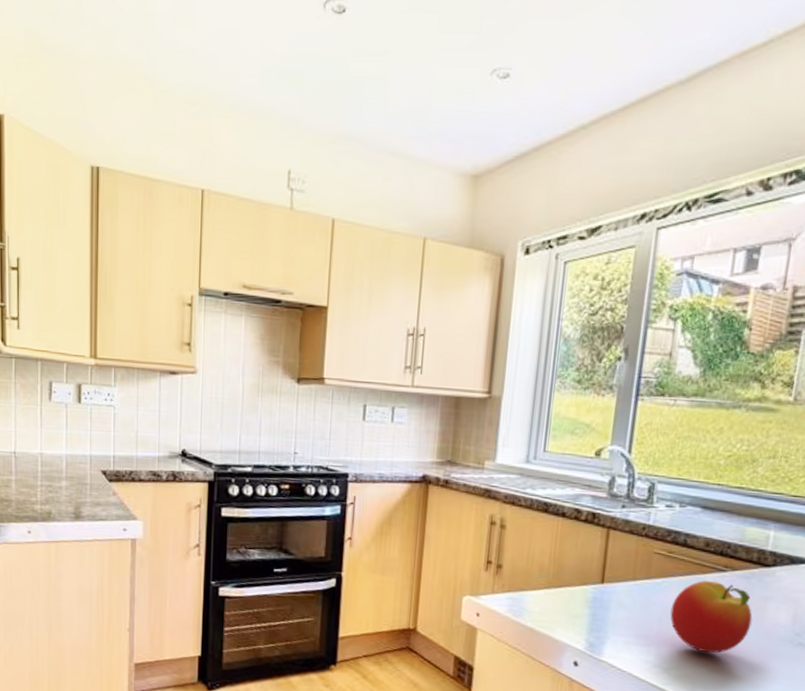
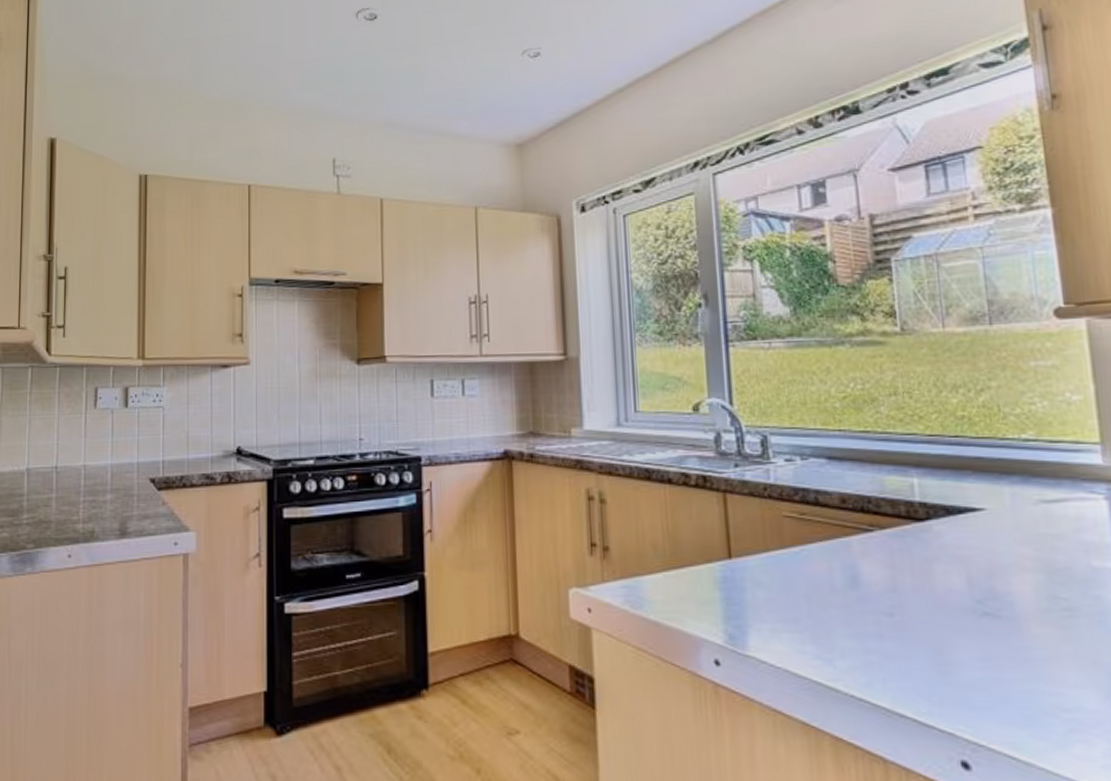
apple: present [670,580,753,654] -> none [817,545,920,635]

